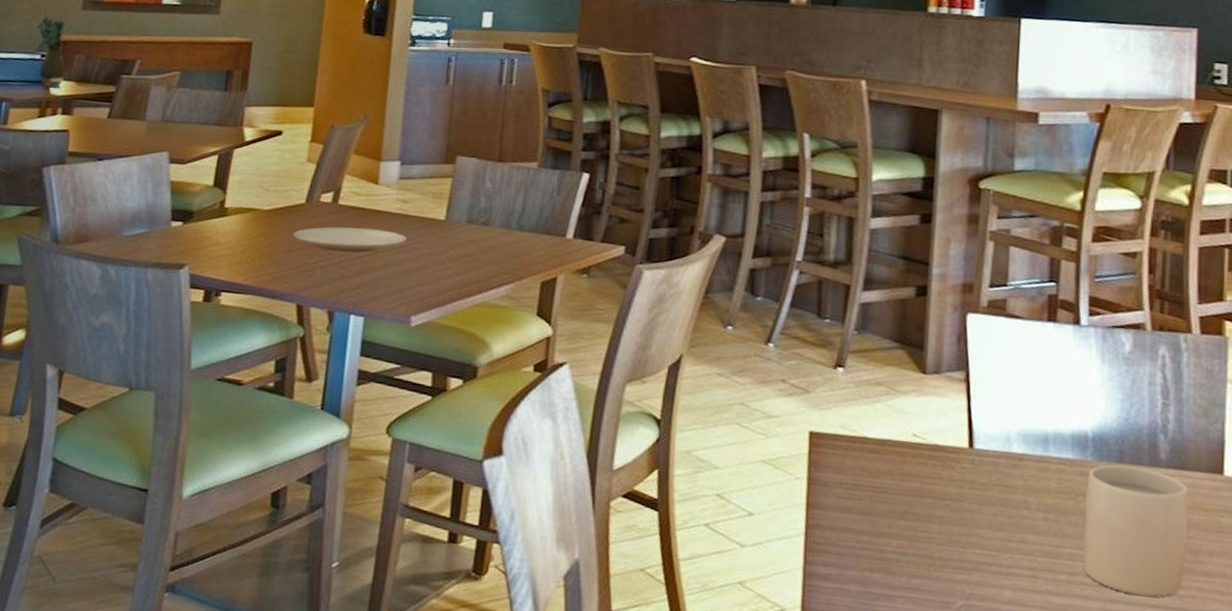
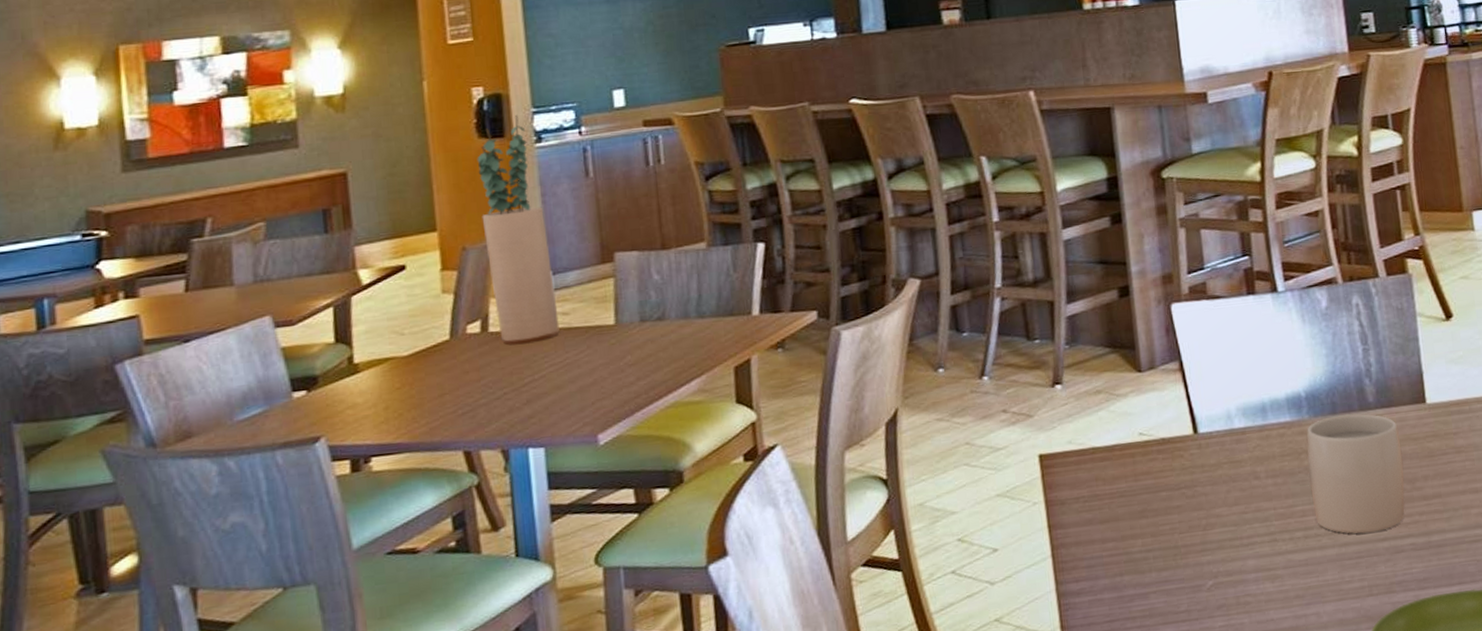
vase: present [37,14,65,89] -> none [68,186,118,273]
plate: present [293,226,407,253] -> none [443,349,577,387]
vase: none [347,18,405,222] -> present [477,114,560,346]

